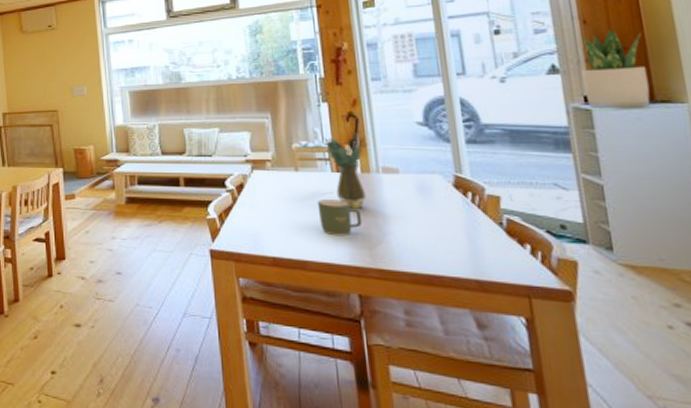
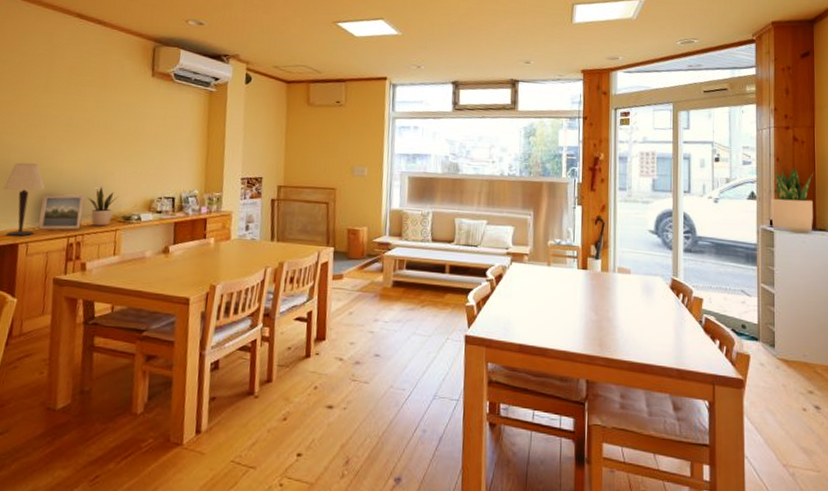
mug: present [317,200,363,235] -> none [562,293,597,327]
vase: present [323,137,367,209] -> none [574,237,604,304]

